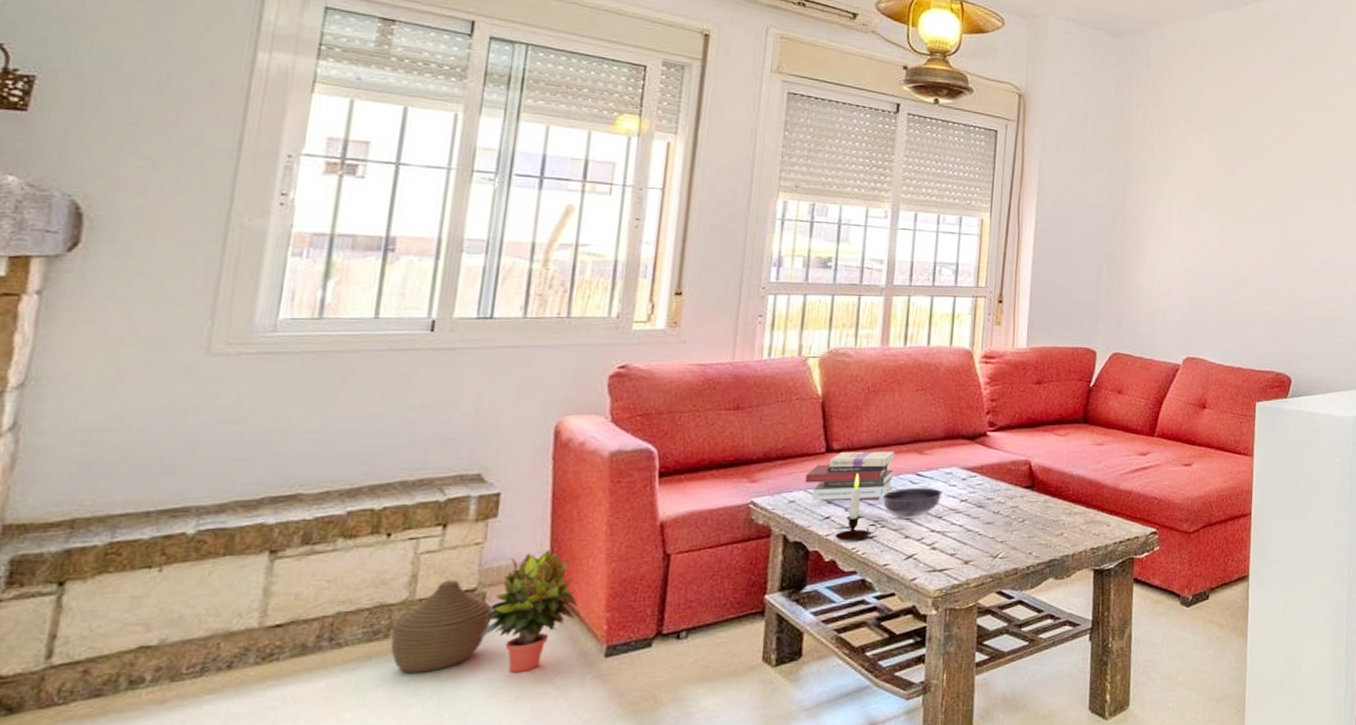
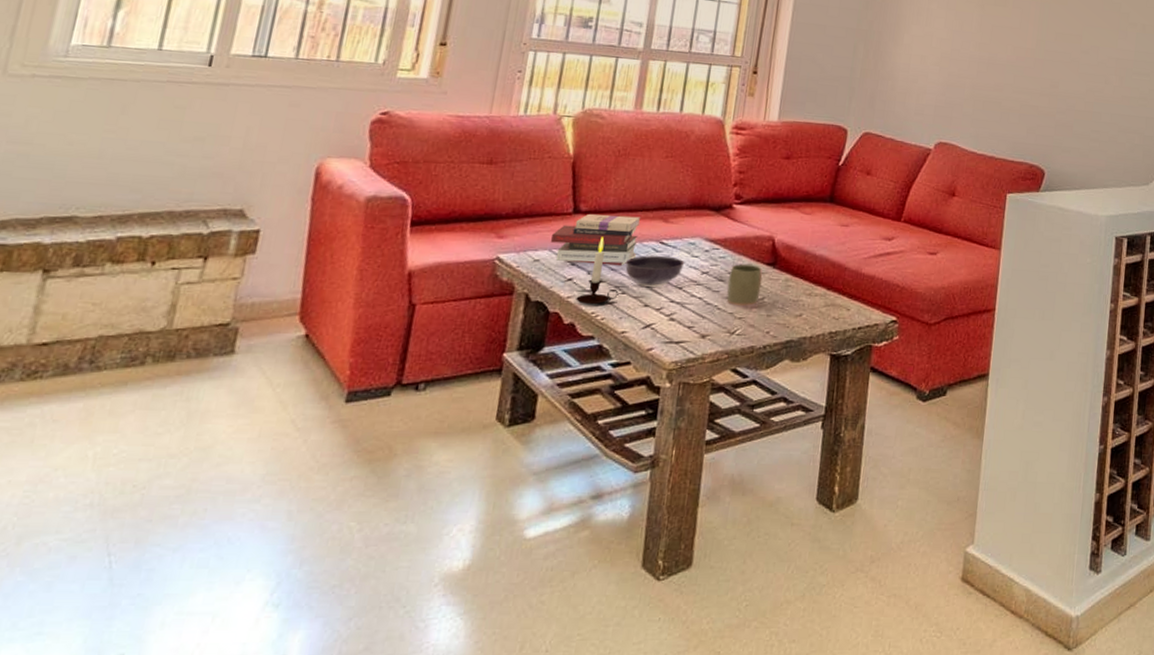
woven basket: present [390,579,493,673] -> none [145,312,244,403]
potted plant: present [481,549,577,672] -> none [230,290,324,410]
mug: none [986,490,1022,529] -> present [726,264,763,306]

